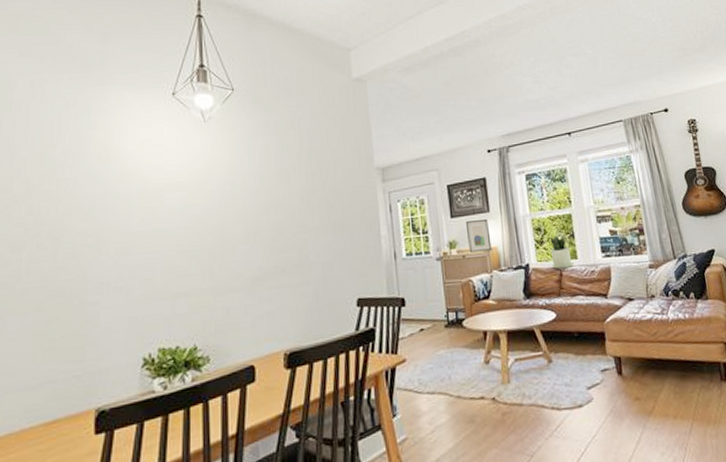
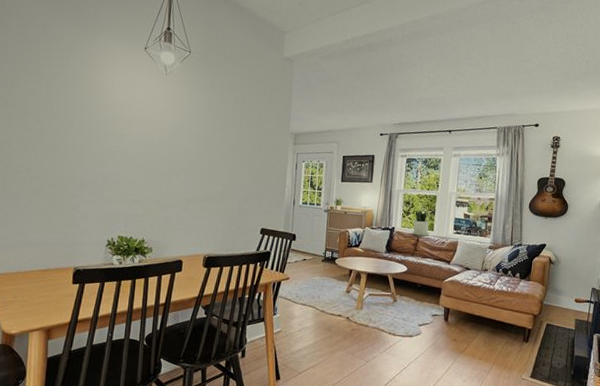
picture frame: present [465,218,492,253] -> none [350,186,370,213]

